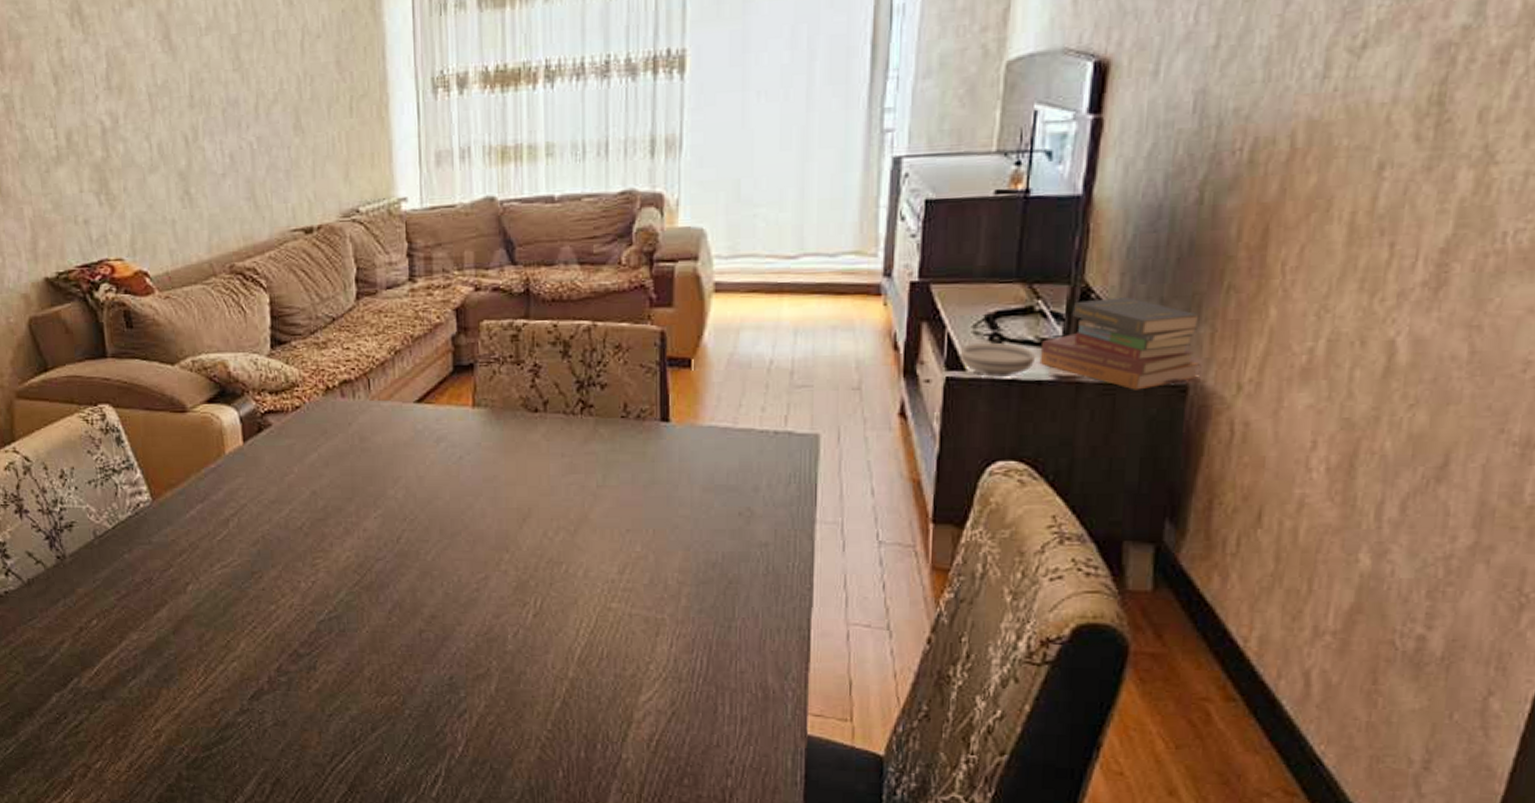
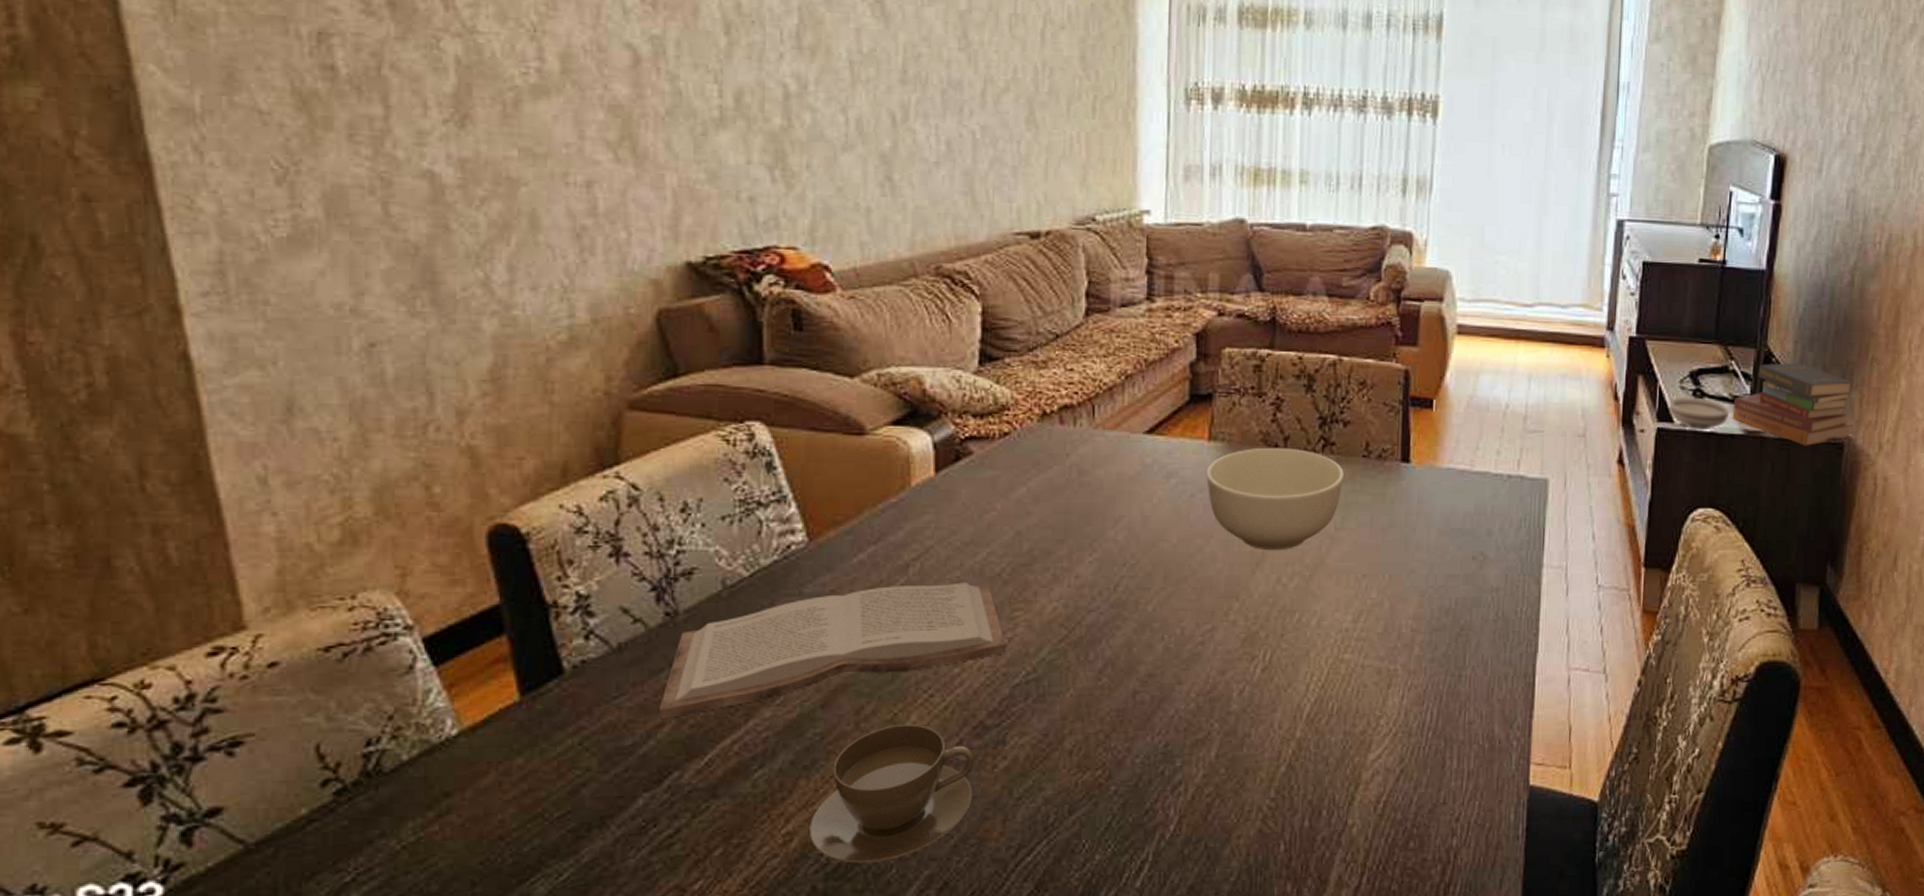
book: none [60,534,311,637] -> present [659,582,1007,718]
teacup: none [172,650,293,758] -> present [810,725,975,864]
bowl: none [471,411,603,507] -> present [1205,447,1344,551]

